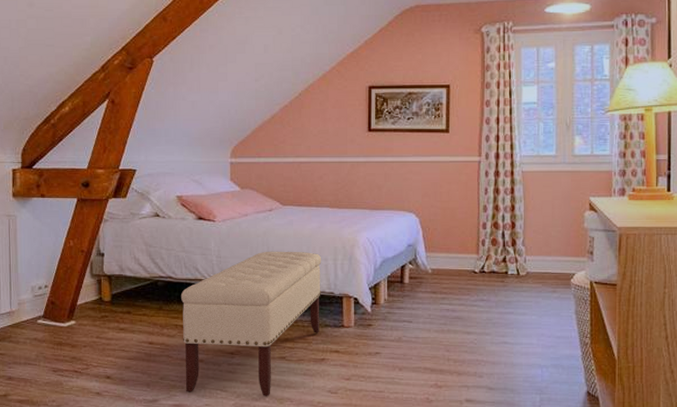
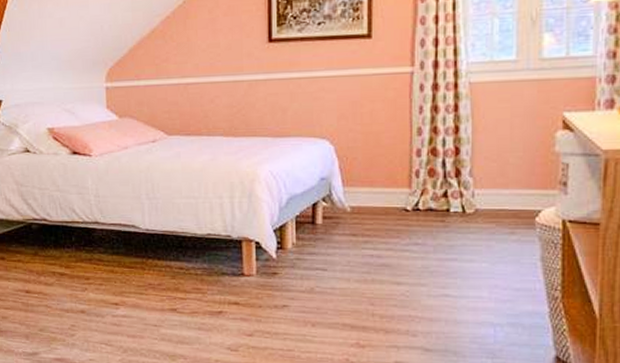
bench: present [181,251,322,396] -> none [58,188,216,352]

